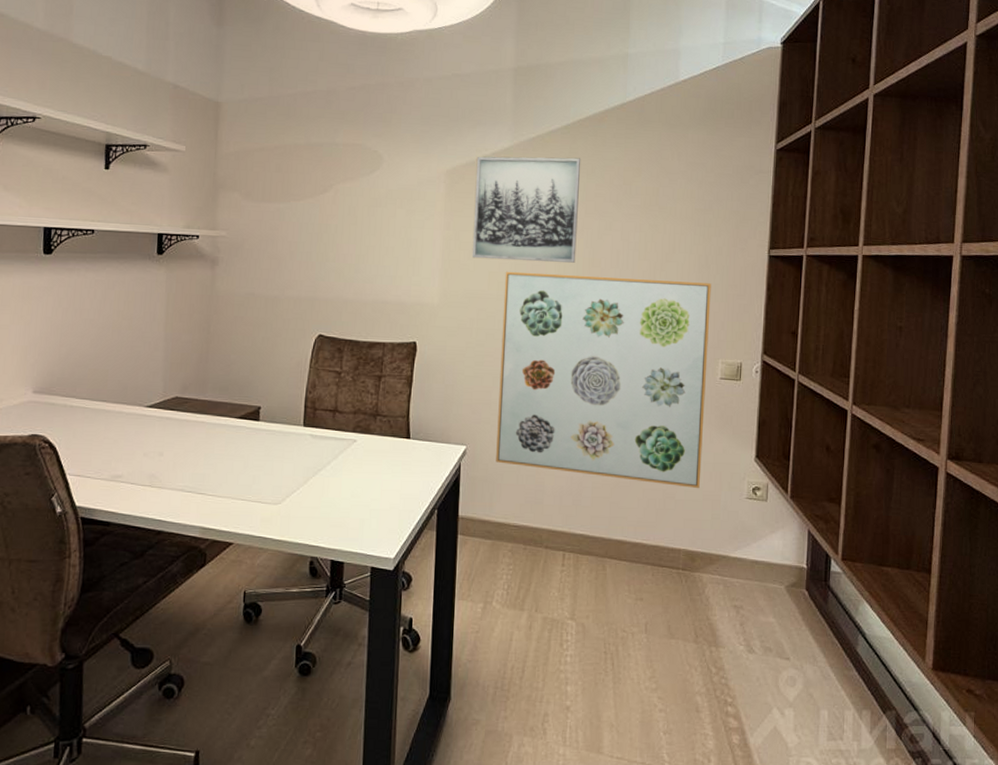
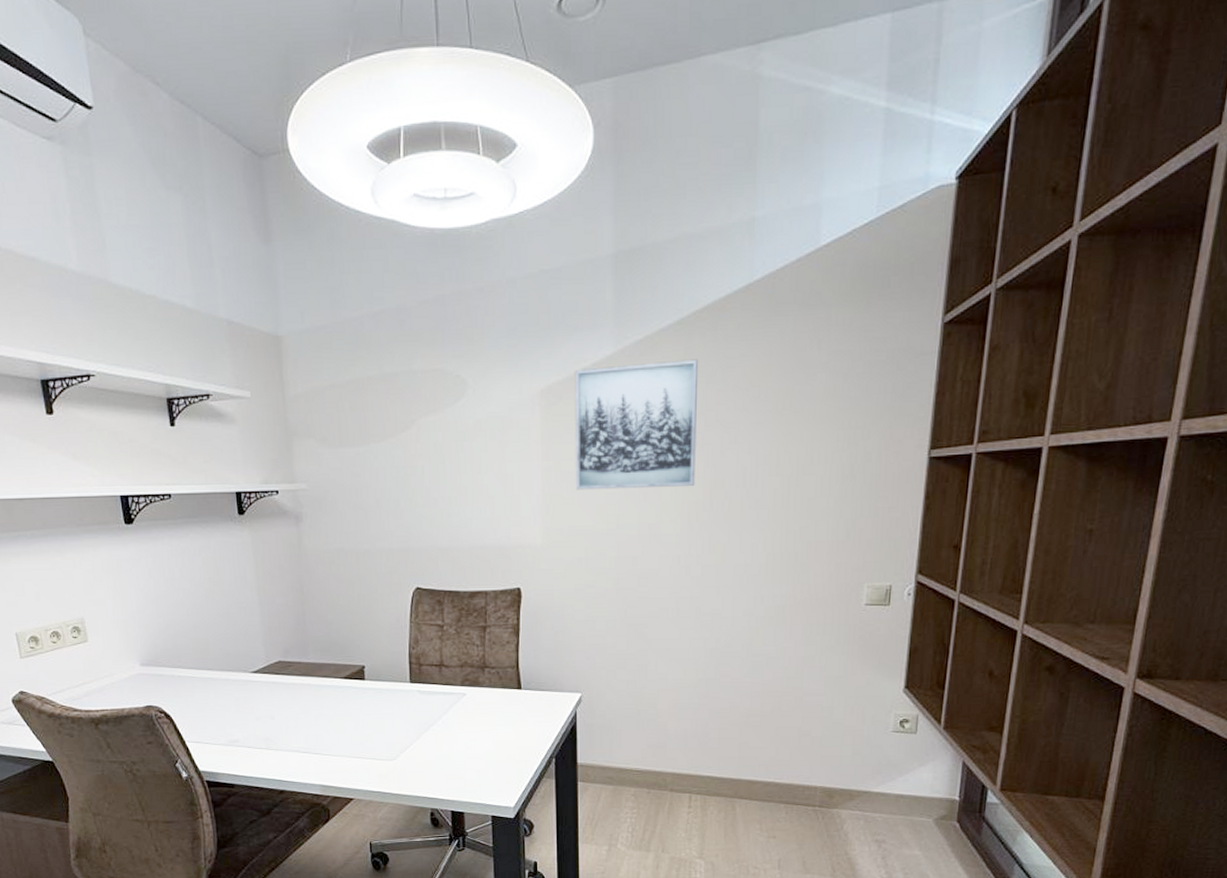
wall art: present [496,271,711,489] -> none [614,496,857,725]

